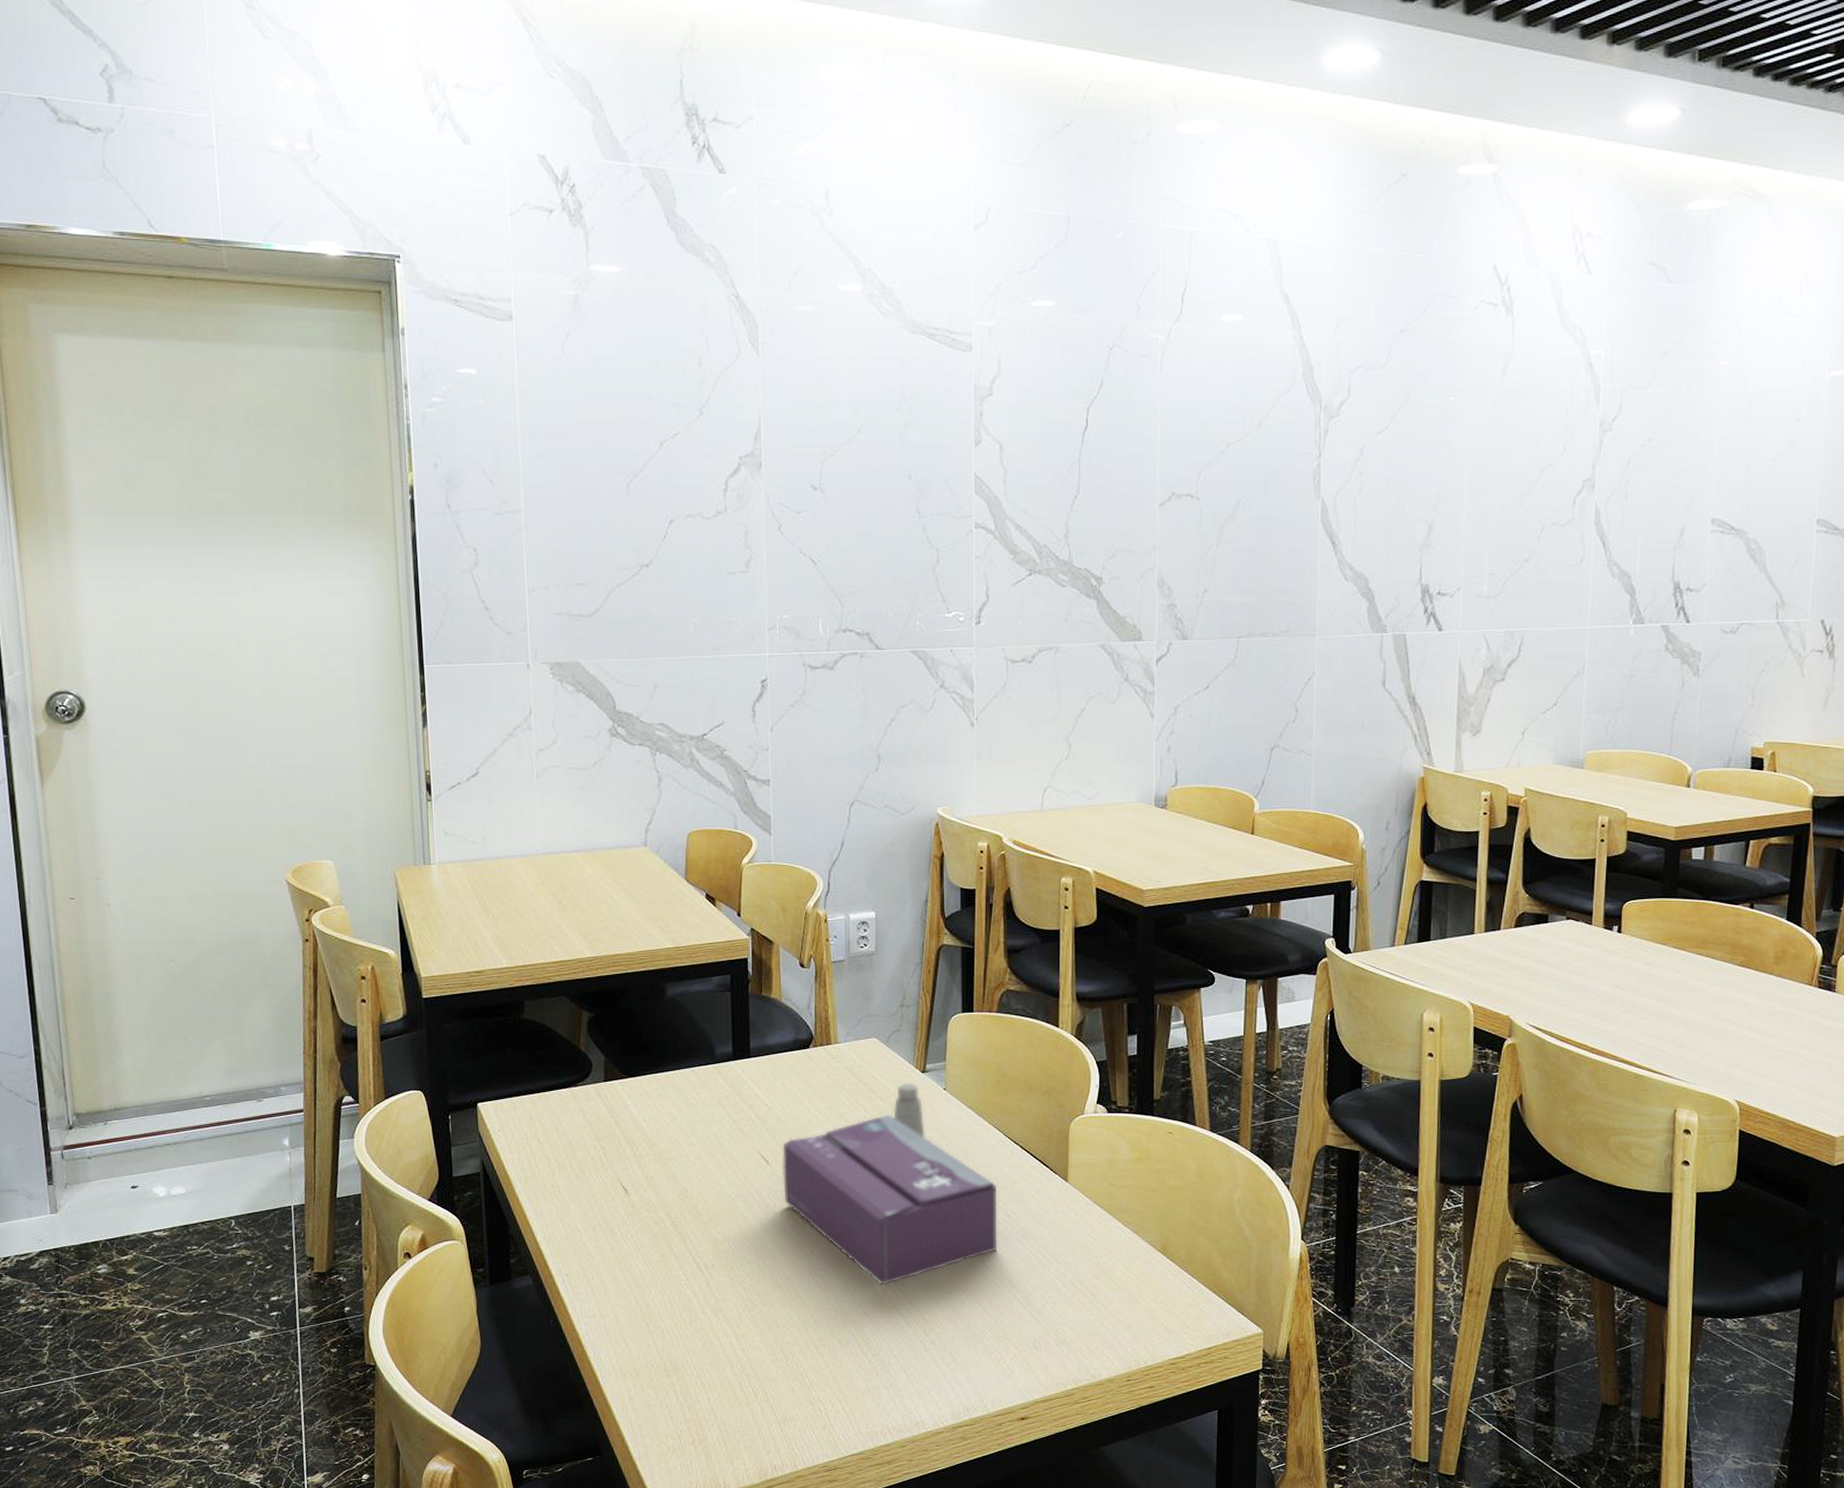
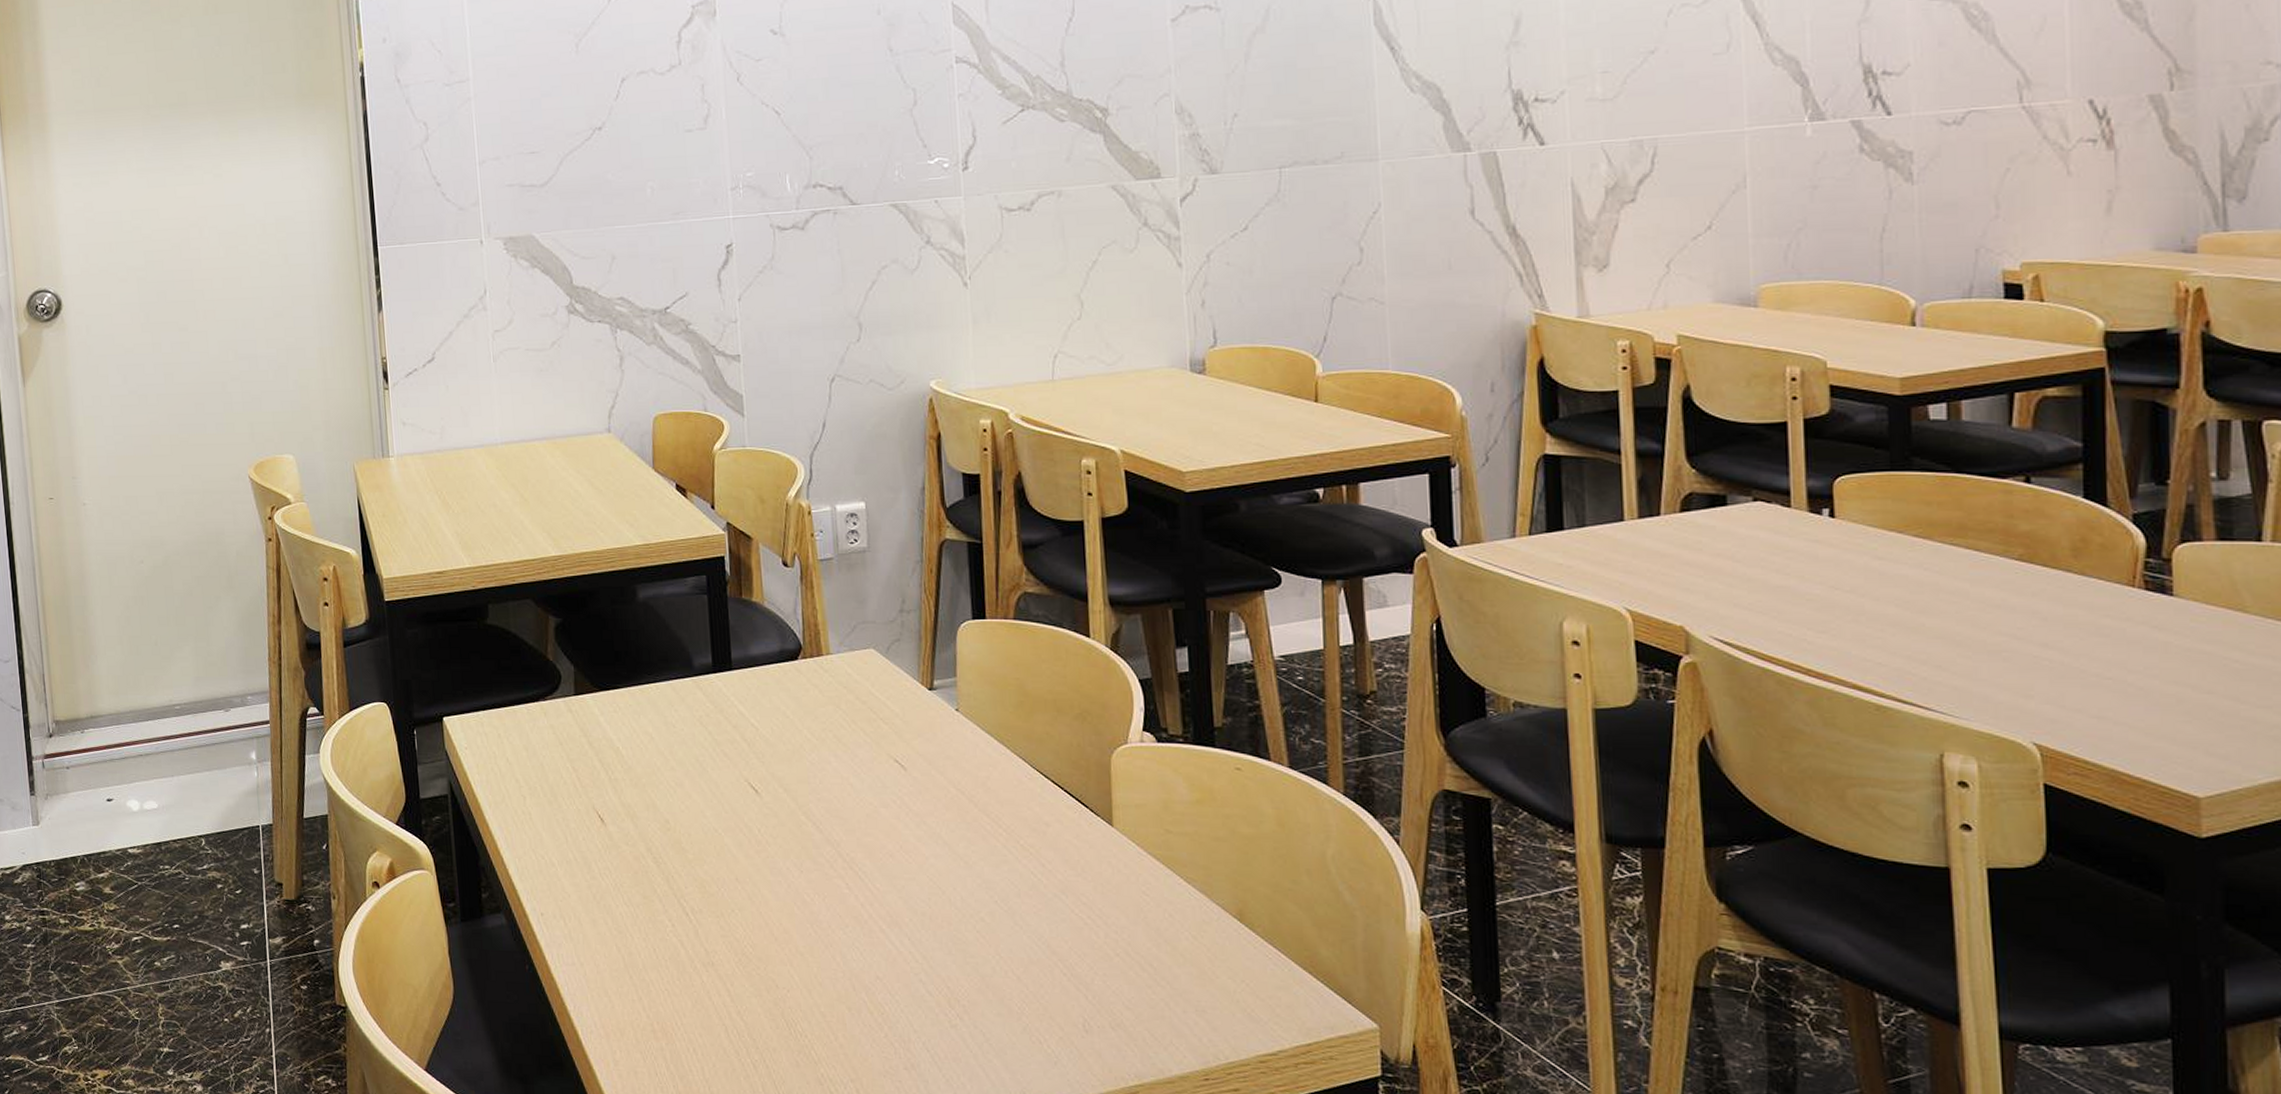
tissue box: present [782,1114,998,1285] -> none [772,738,1032,944]
saltshaker: present [892,1082,926,1138] -> none [896,701,938,768]

